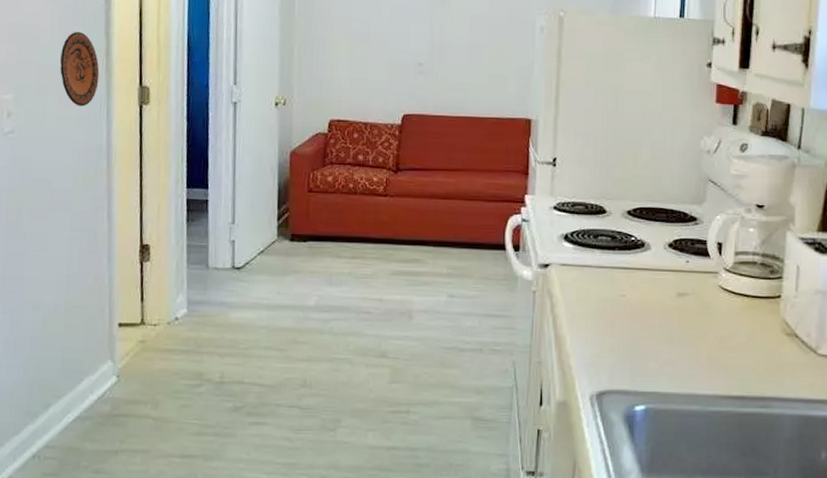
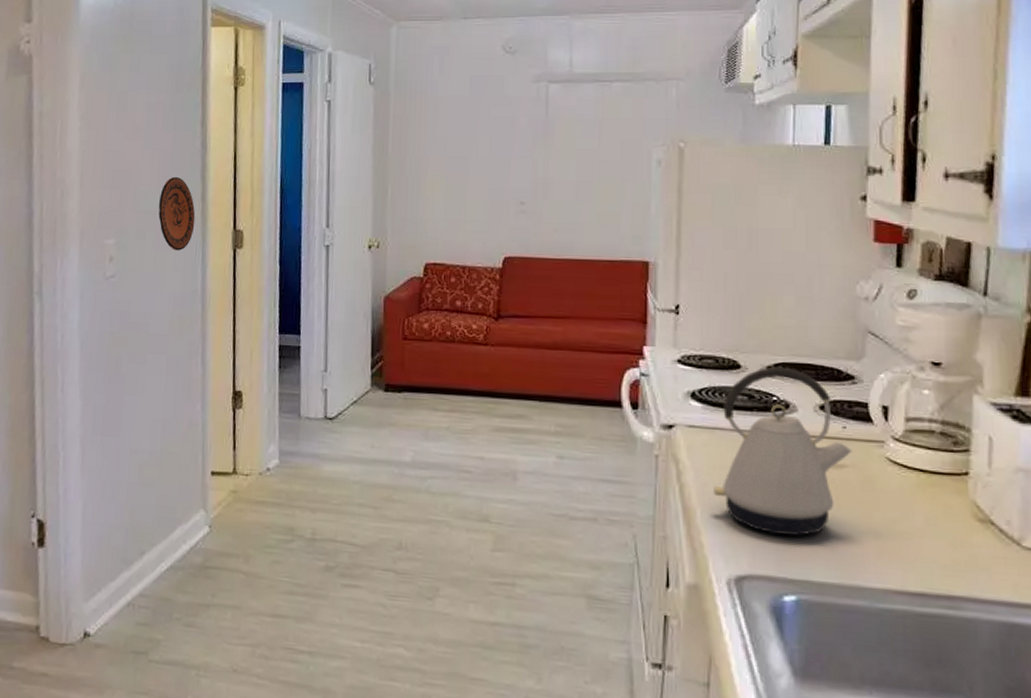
kettle: none [581,211,694,355] -> present [713,366,853,536]

